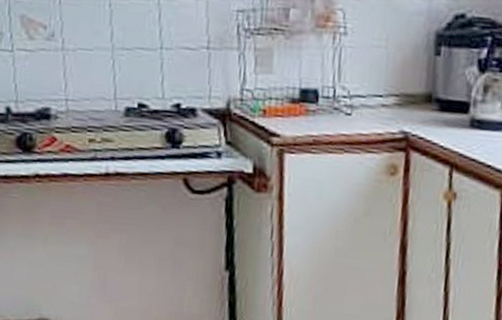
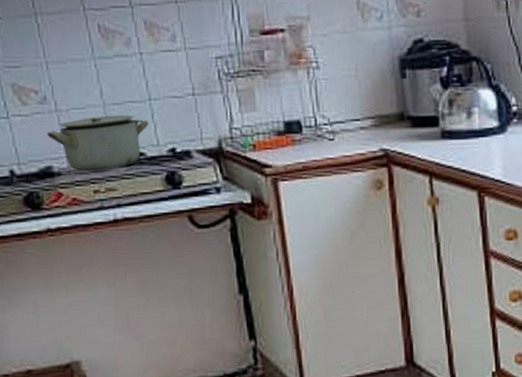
cooking pot: none [50,60,157,119] -> present [47,115,149,172]

